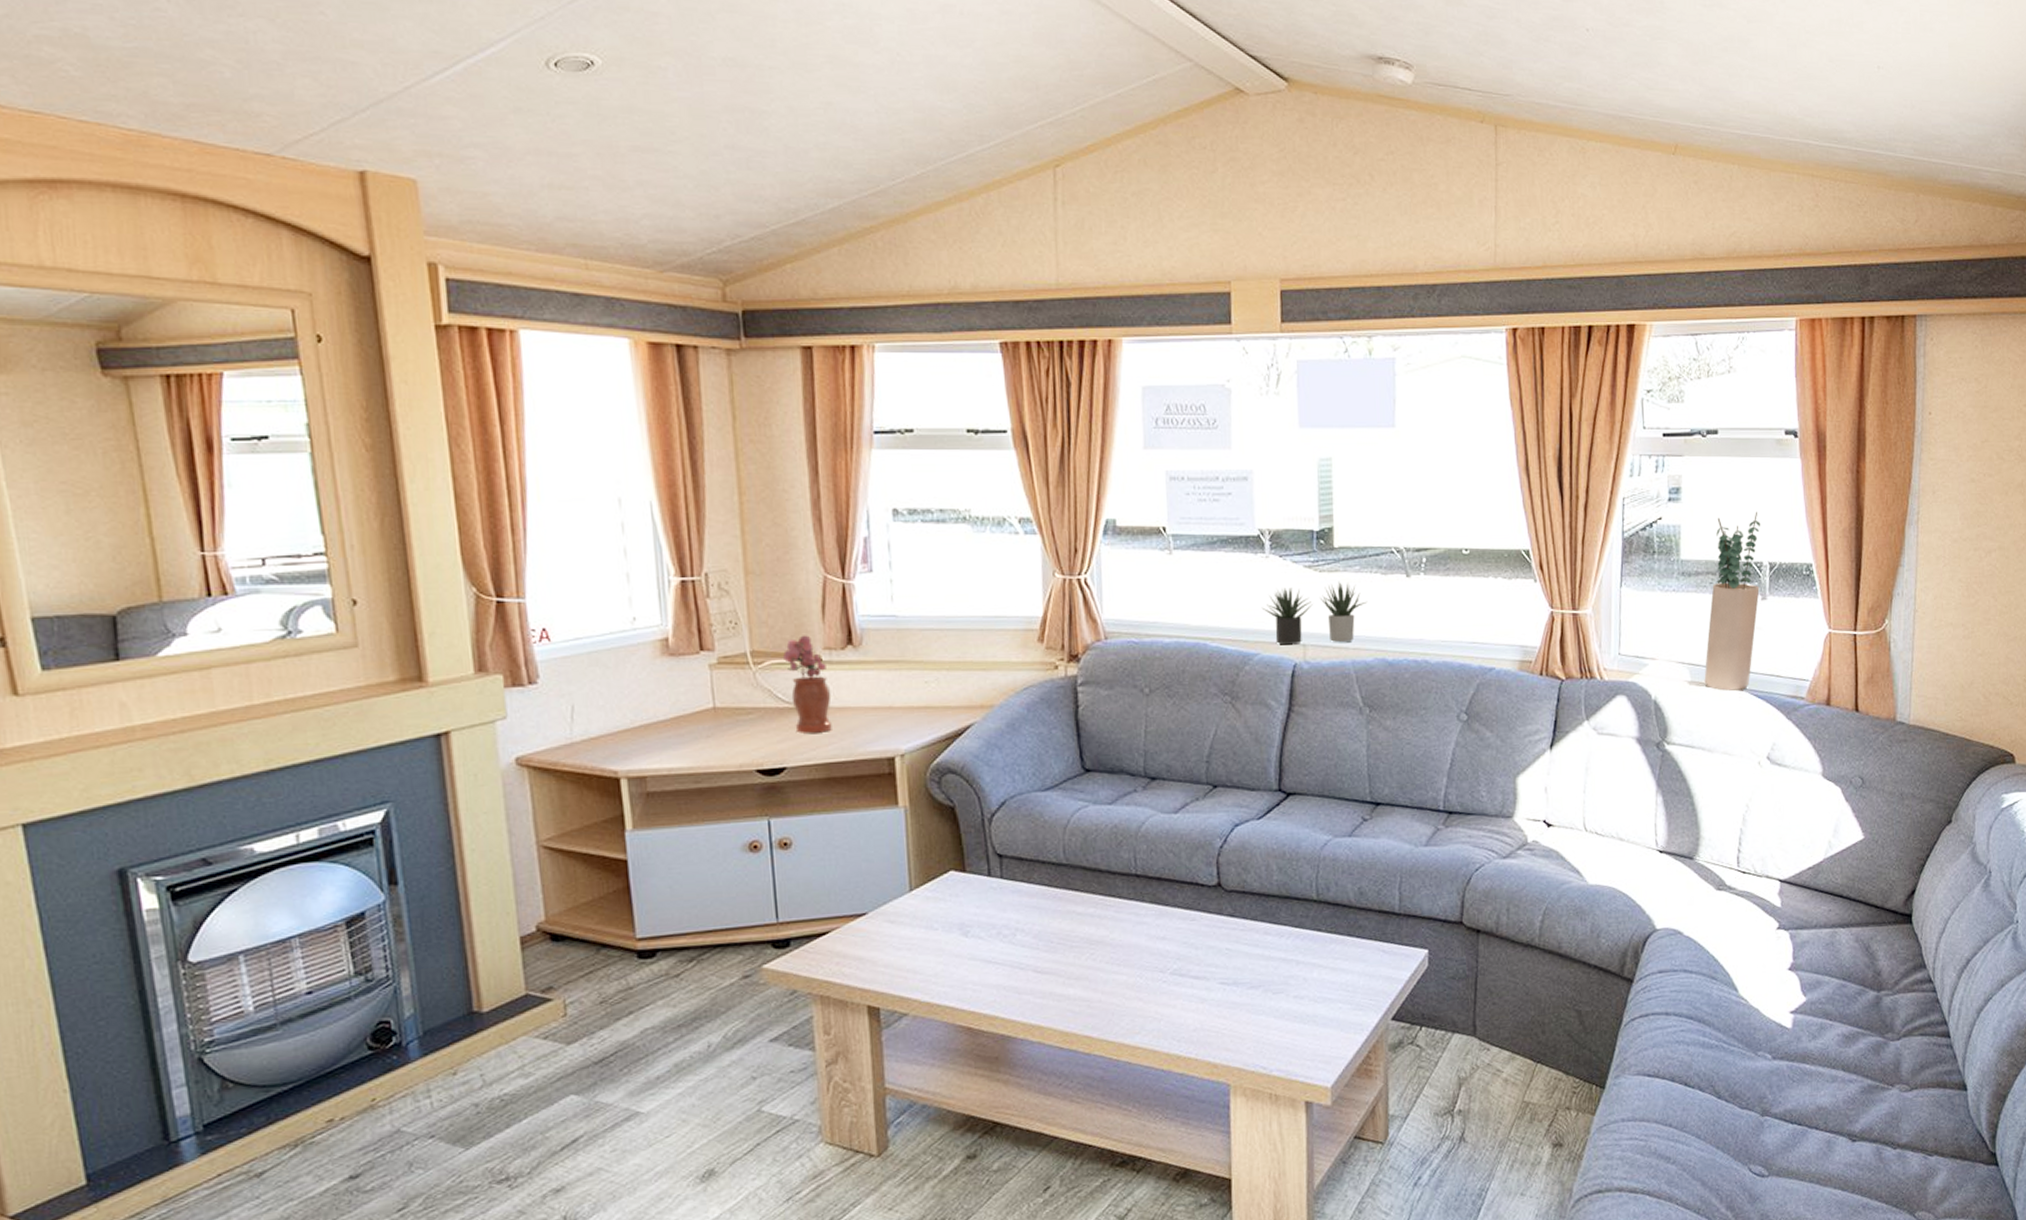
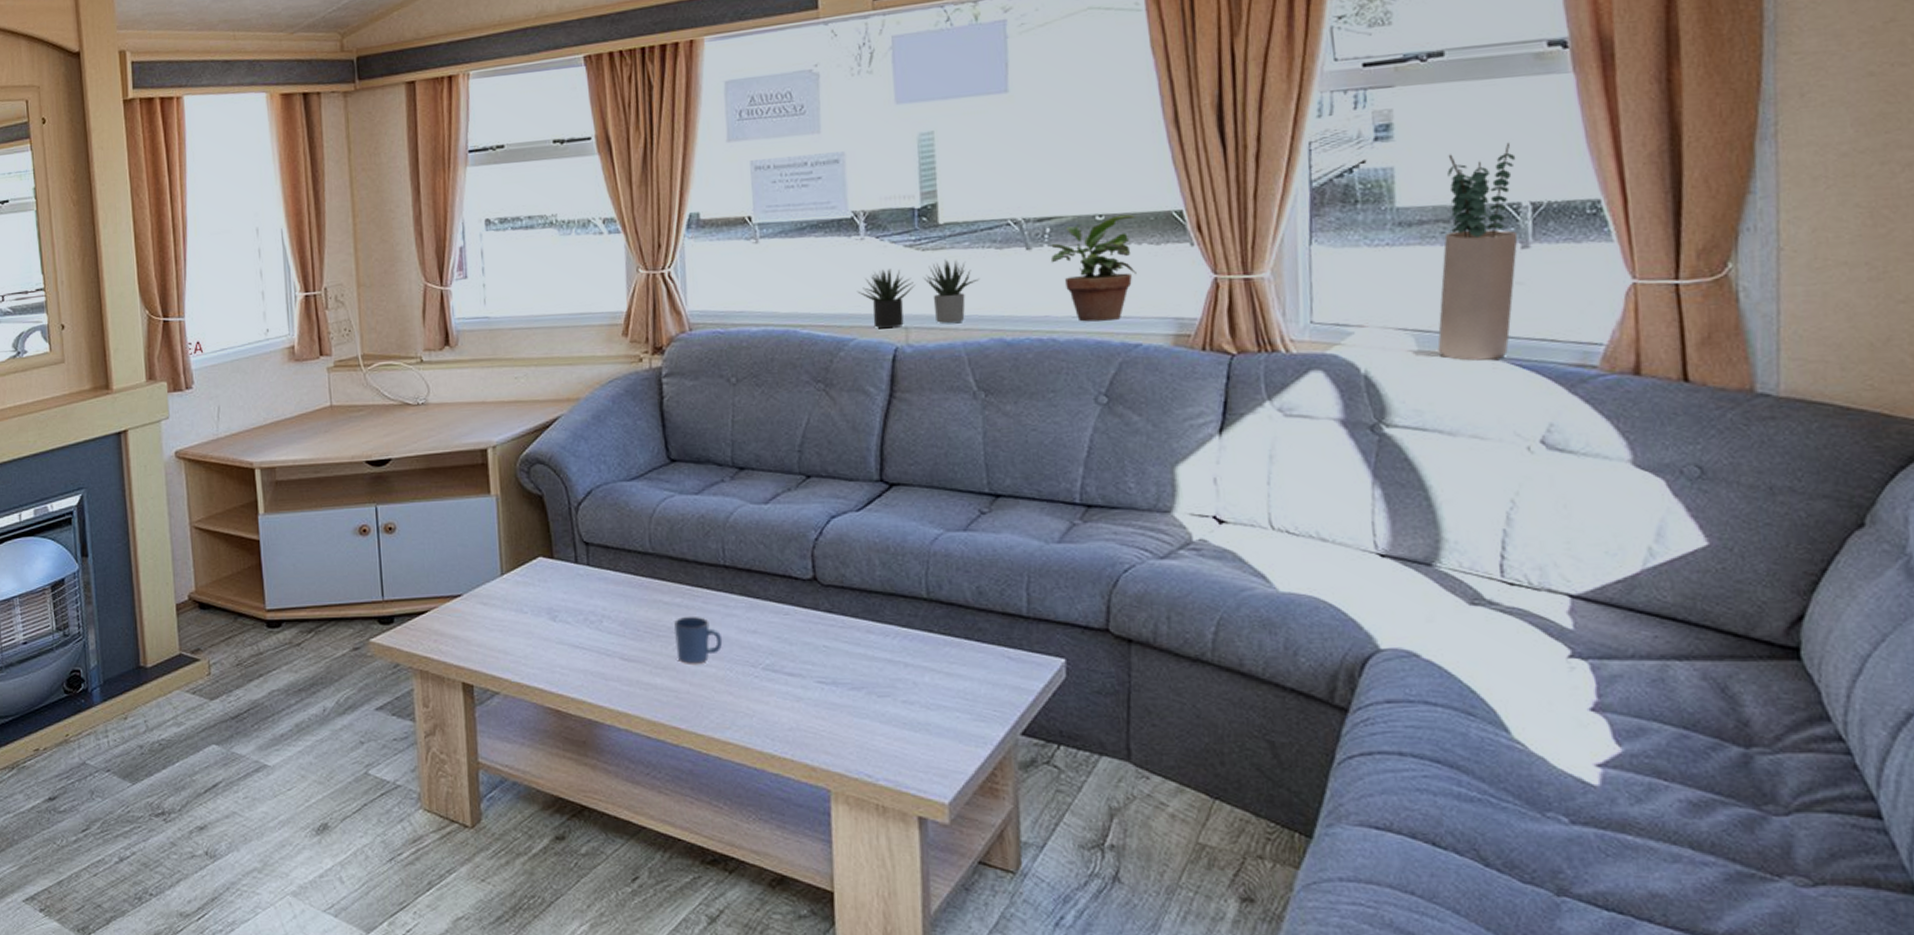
potted flower: present [783,635,832,734] -> none [389,338,431,428]
mug: none [1087,925,1134,975] -> present [674,616,723,666]
potted plant: none [1425,550,1493,647] -> present [1050,214,1137,323]

